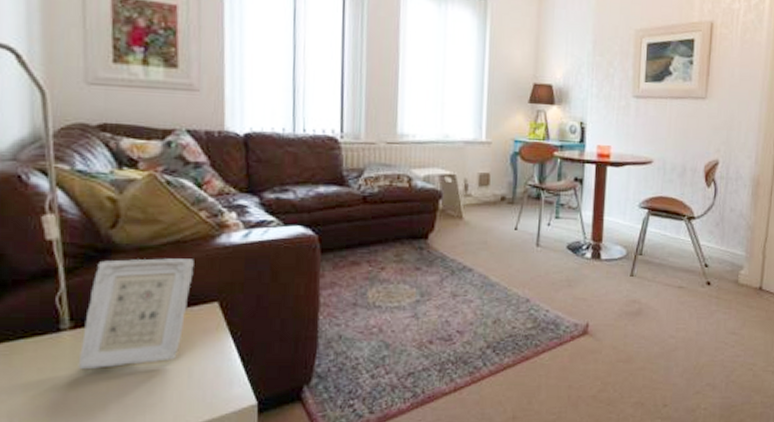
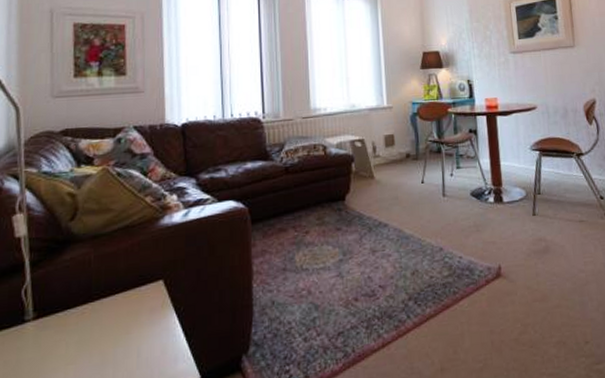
picture frame: present [78,258,194,370] -> none [39,241,141,359]

